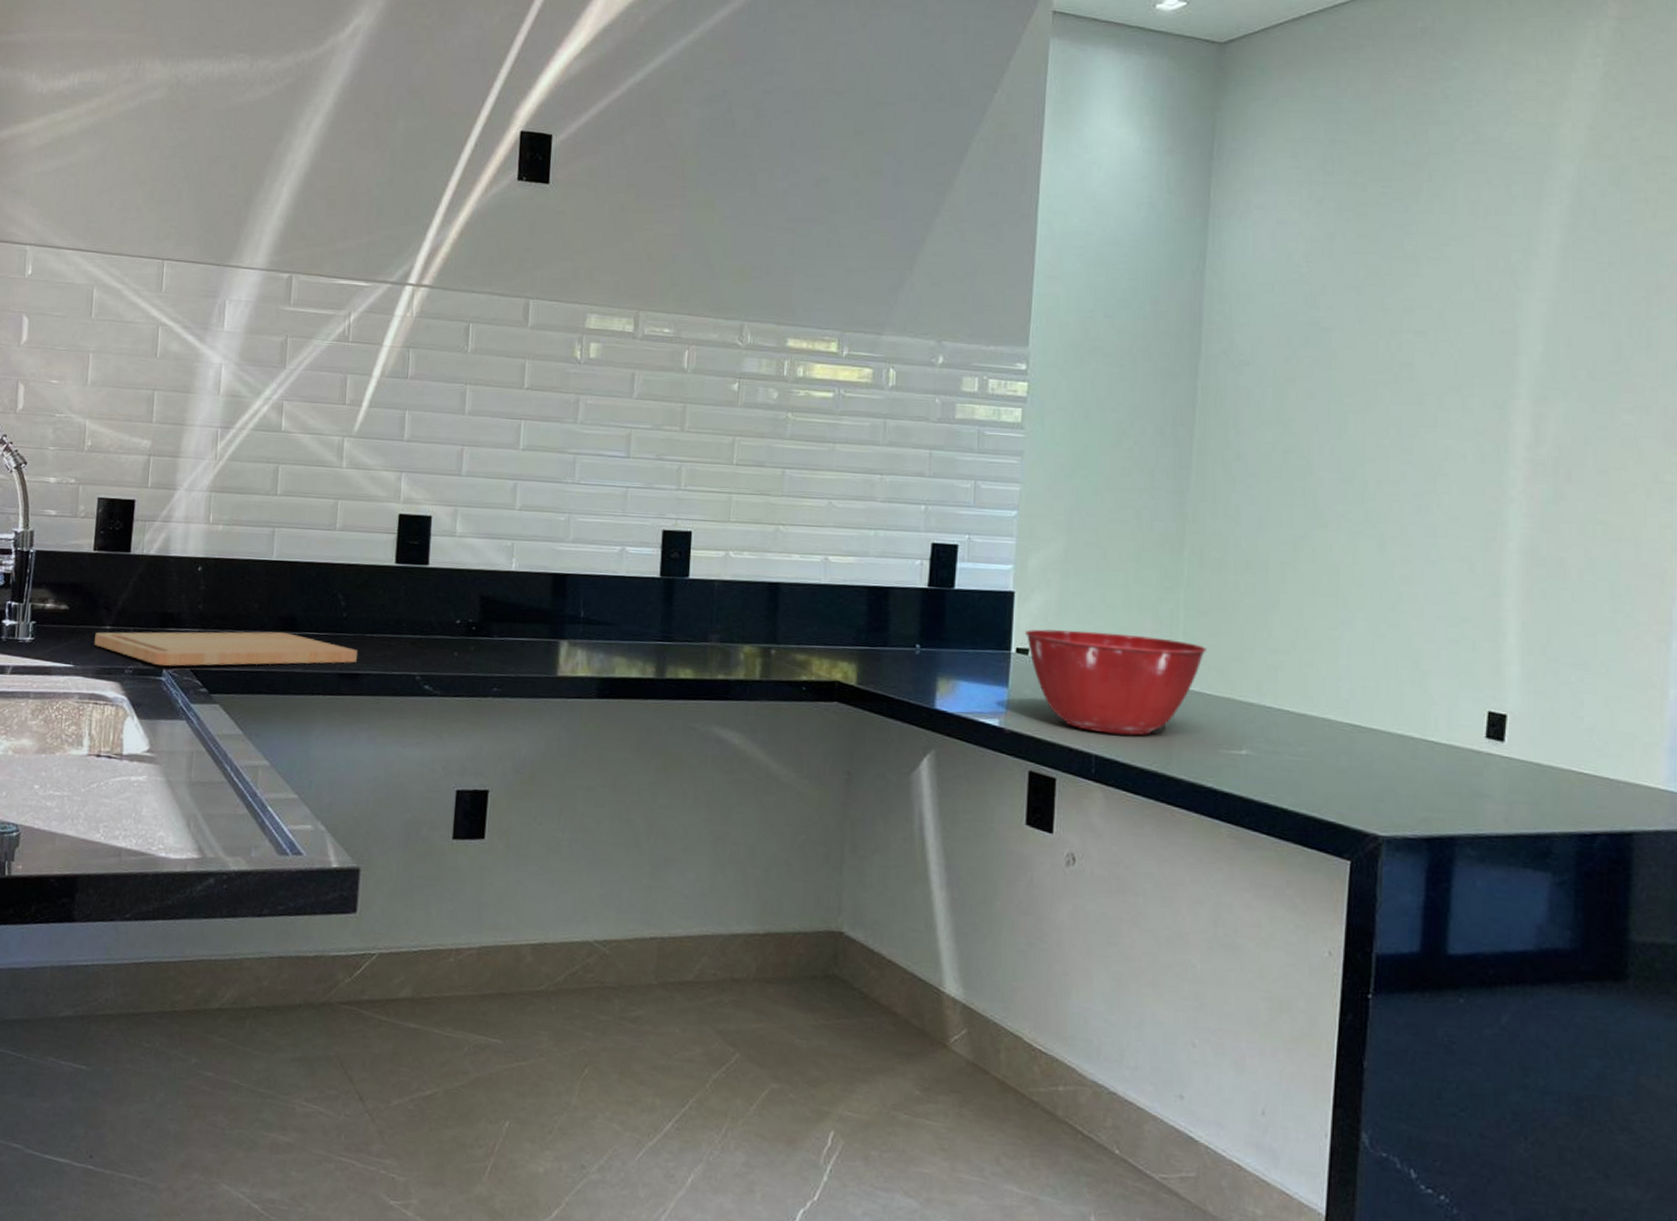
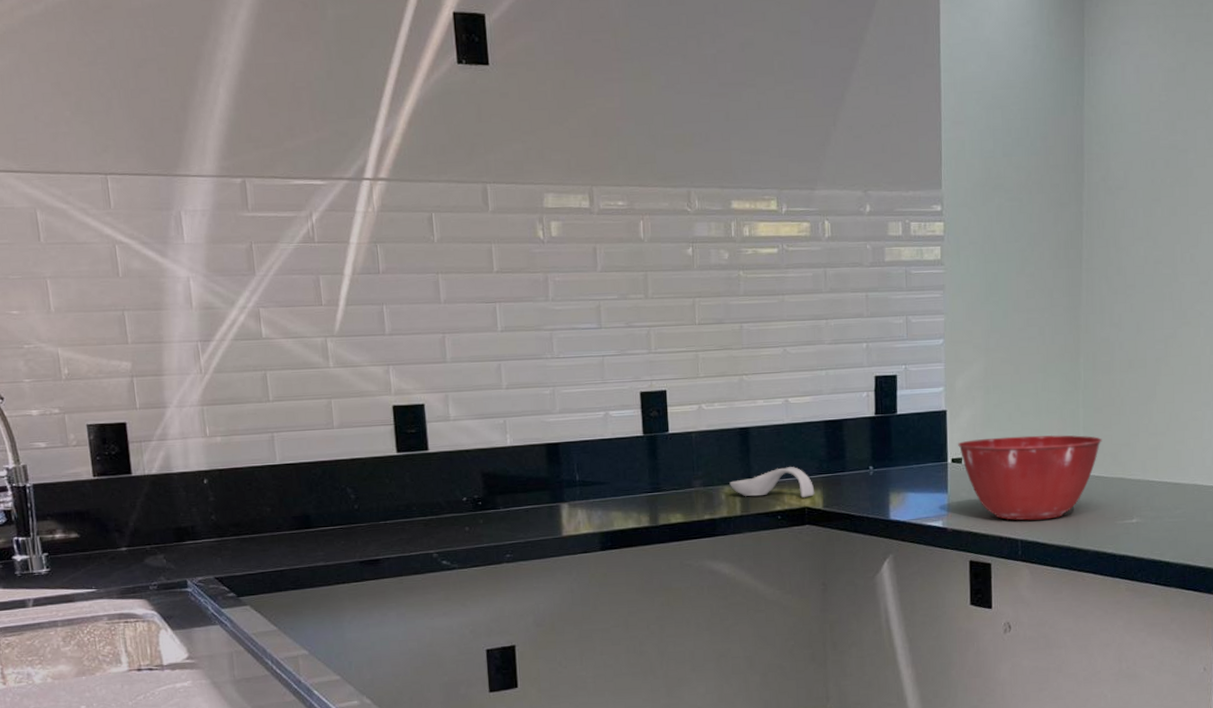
cutting board: present [94,631,358,666] -> none [112,531,376,578]
spoon rest: none [751,633,849,670] -> present [729,467,815,498]

